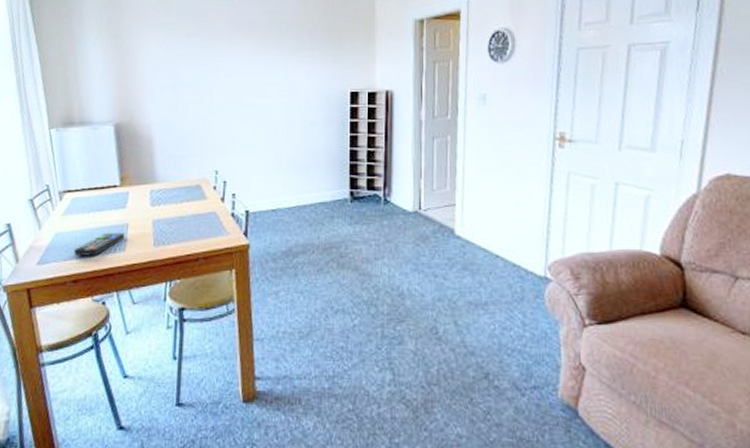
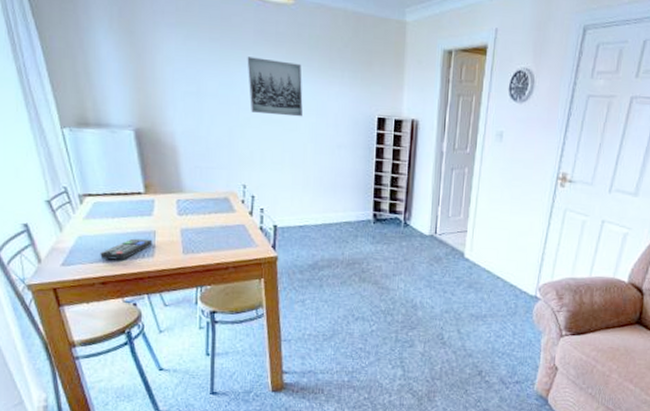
wall art: none [221,46,275,99] -> present [247,57,303,117]

